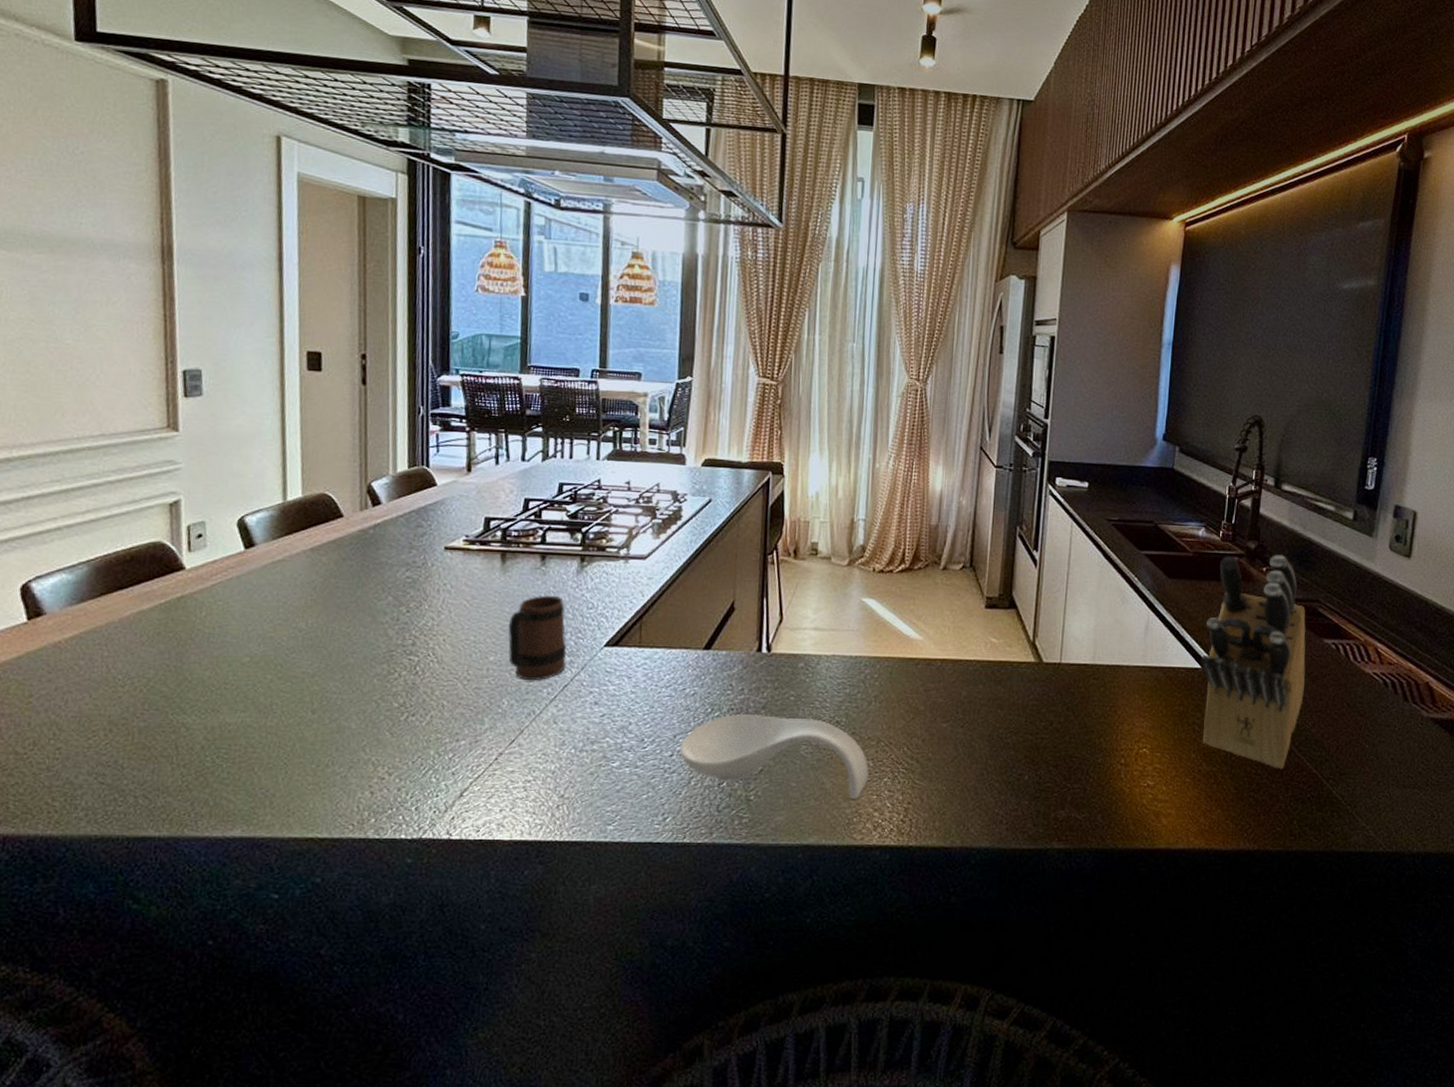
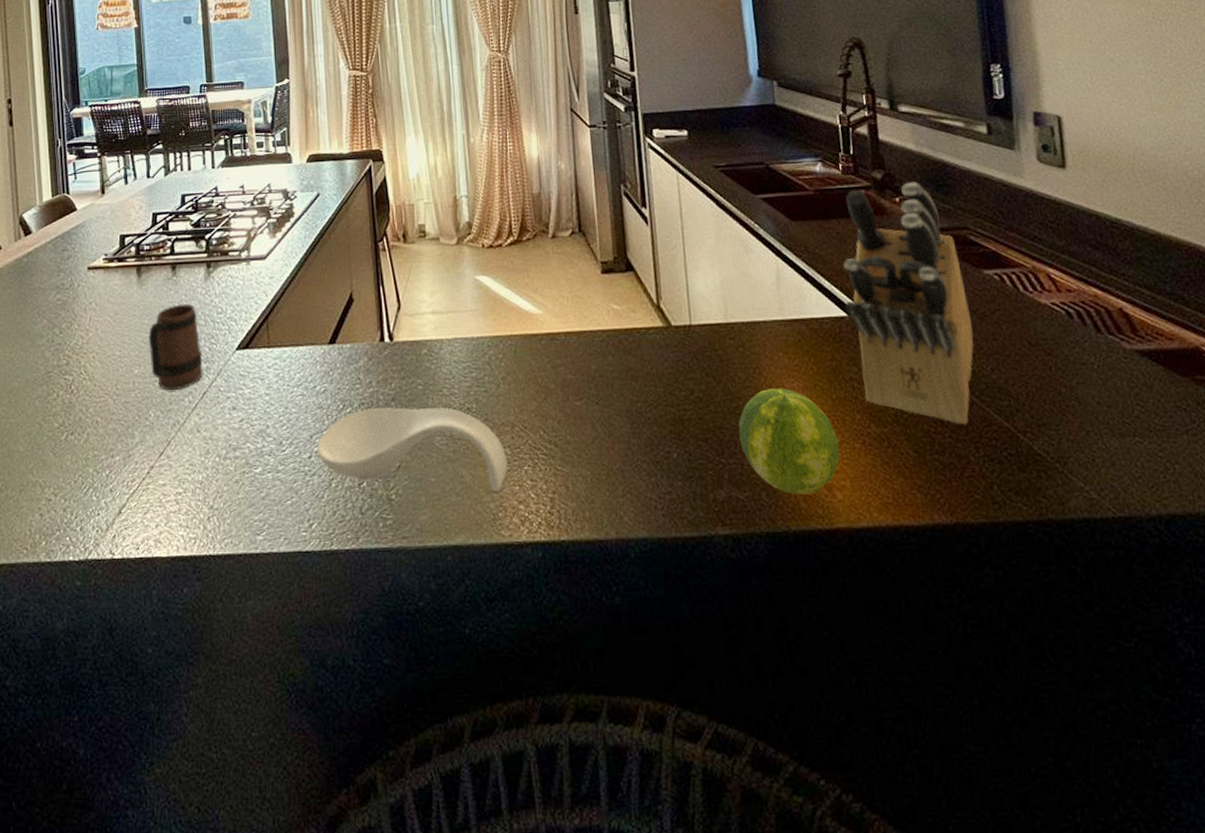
fruit: none [1086,726,1172,819] -> present [738,388,840,495]

